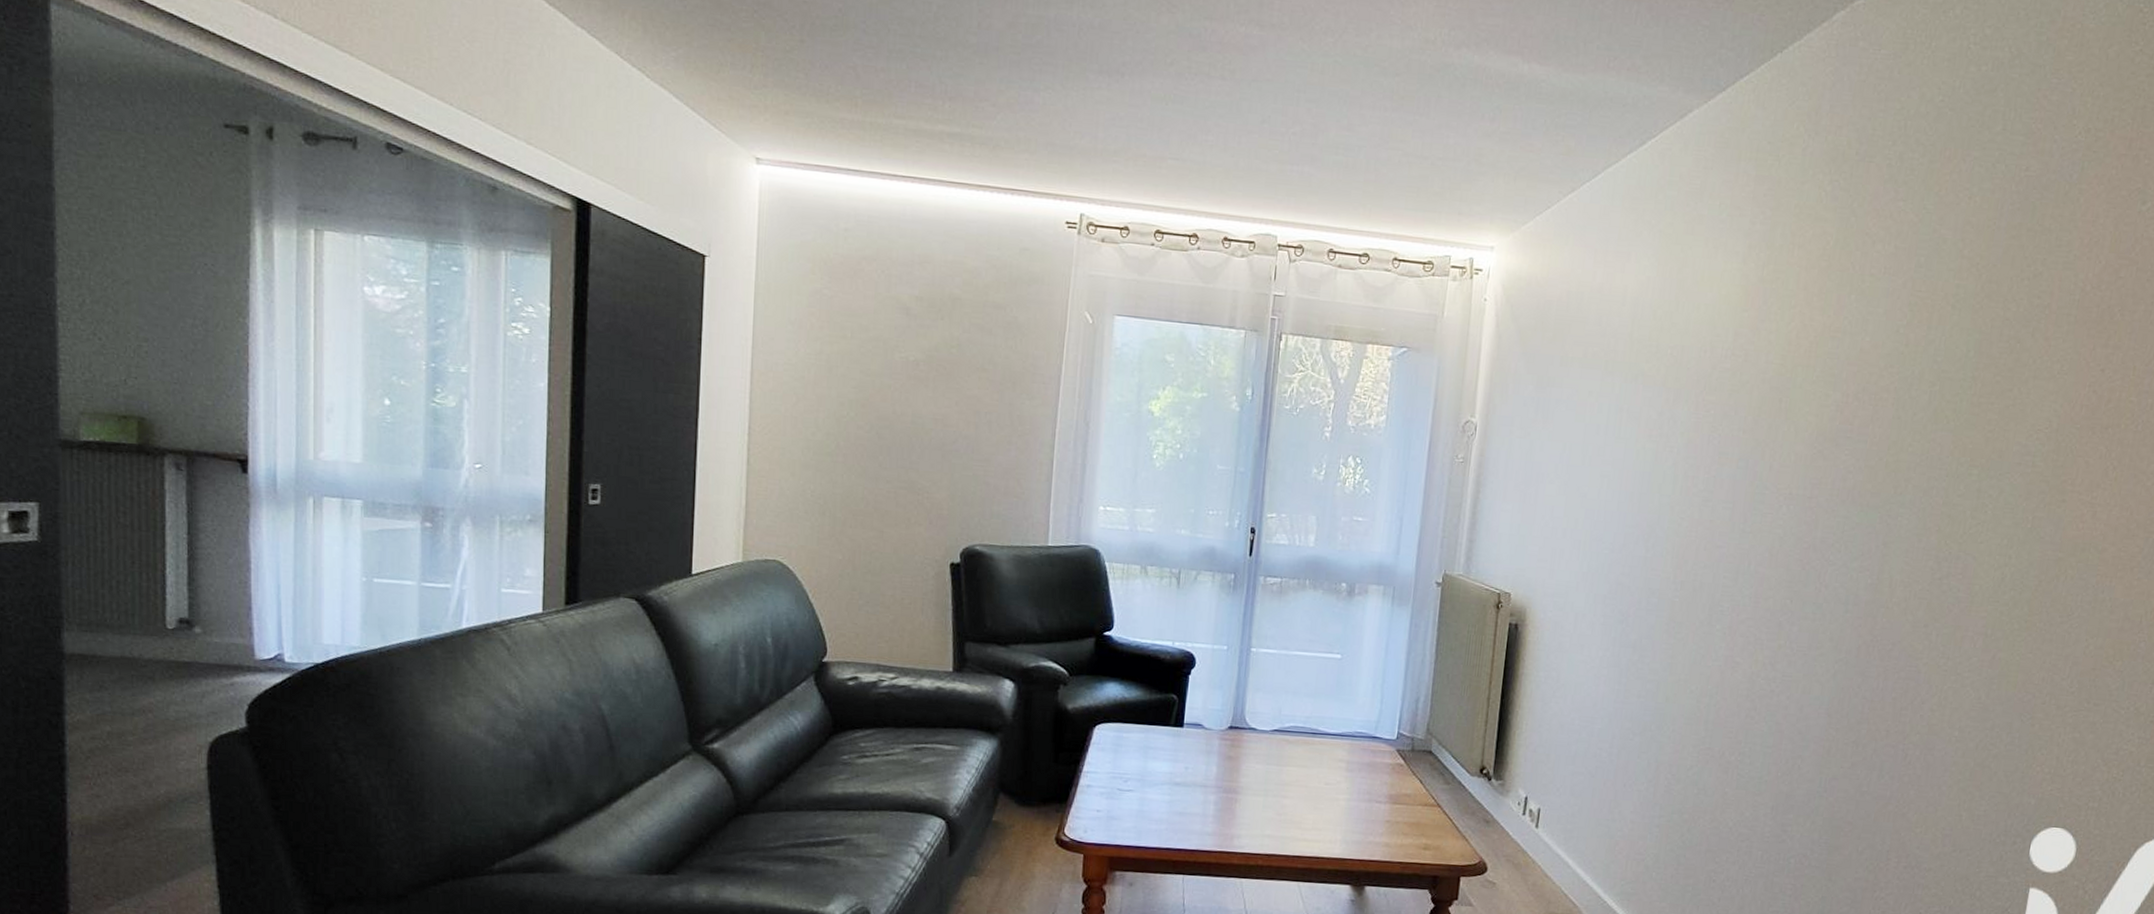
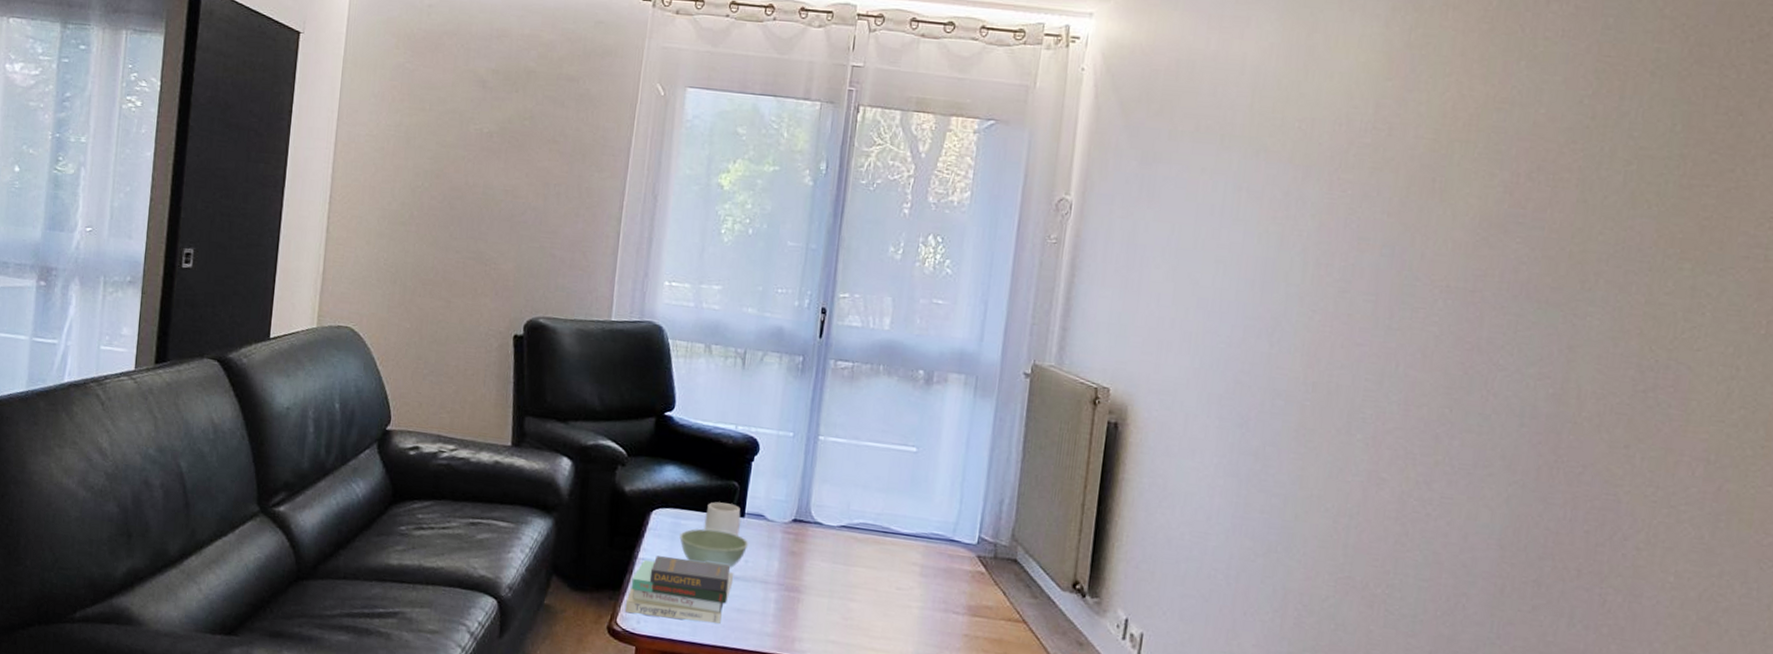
books: none [1071,768,1175,828] -> present [624,555,734,625]
bowl: none [1122,740,1188,777] -> present [679,528,749,569]
mug: none [1145,714,1180,745] -> present [704,502,741,536]

